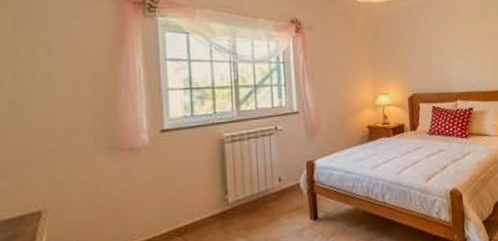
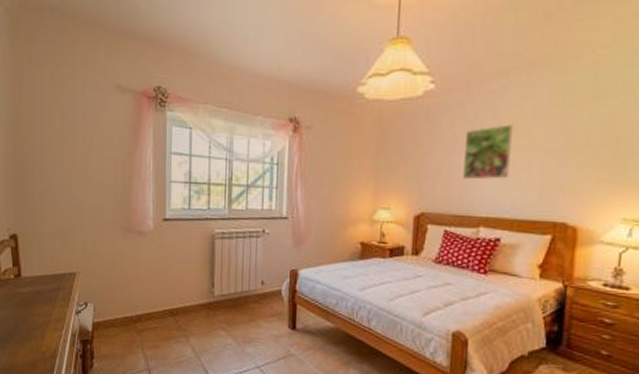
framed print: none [437,20,471,64] -> present [463,124,515,180]

